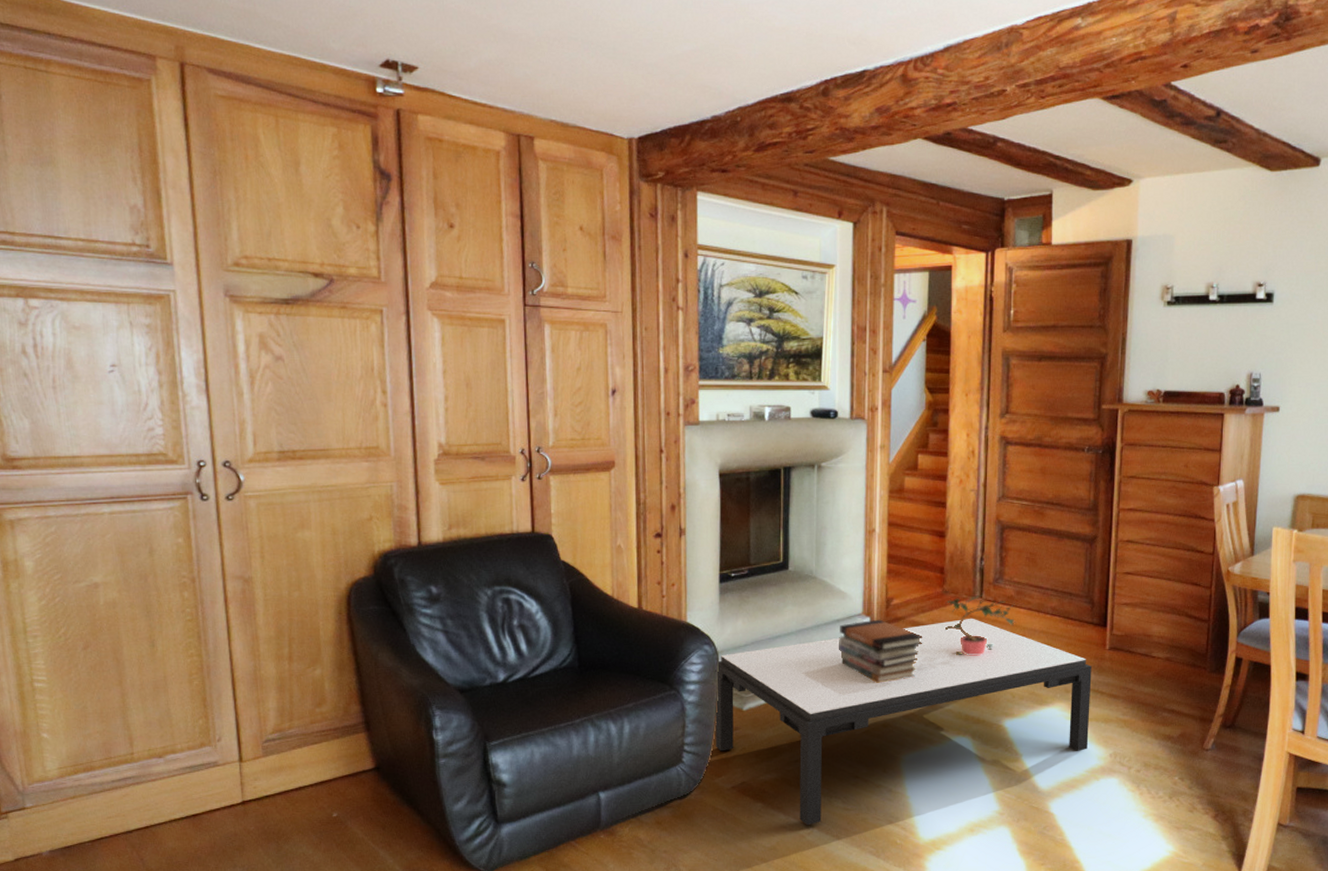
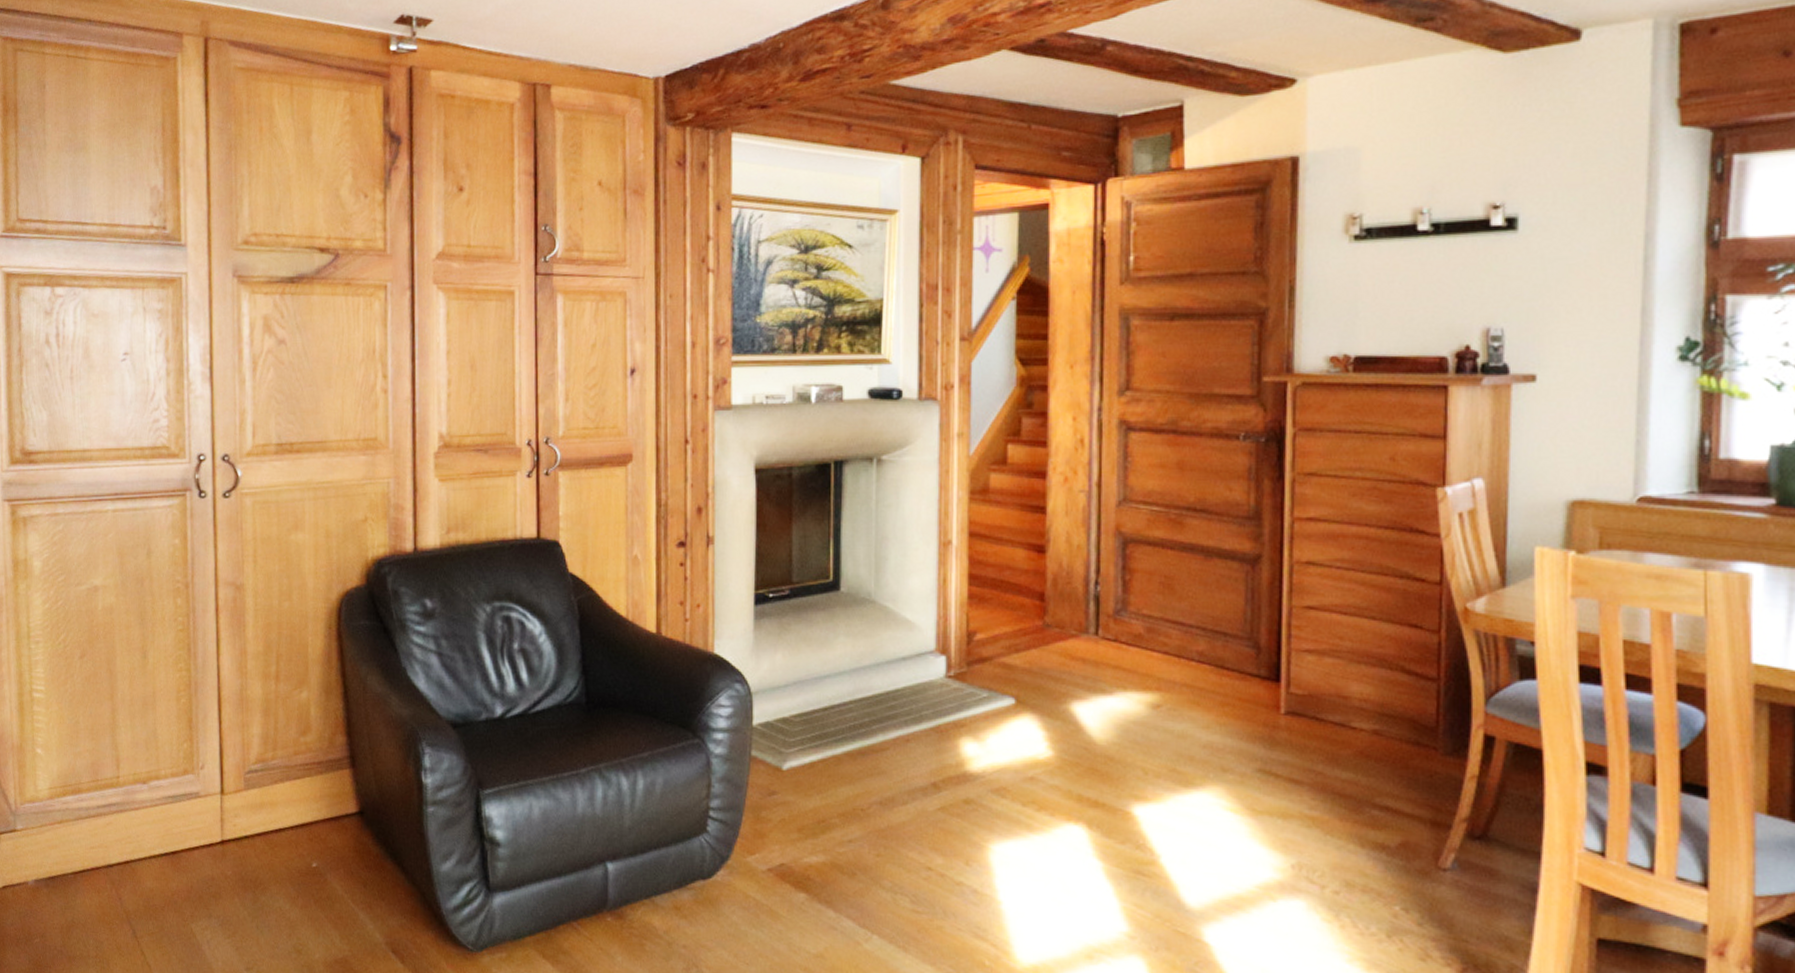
coffee table: present [715,618,1092,826] -> none [747,662,1260,929]
book stack: present [838,619,923,683] -> none [904,658,1018,744]
potted plant: present [944,593,1016,656] -> none [1046,629,1147,714]

